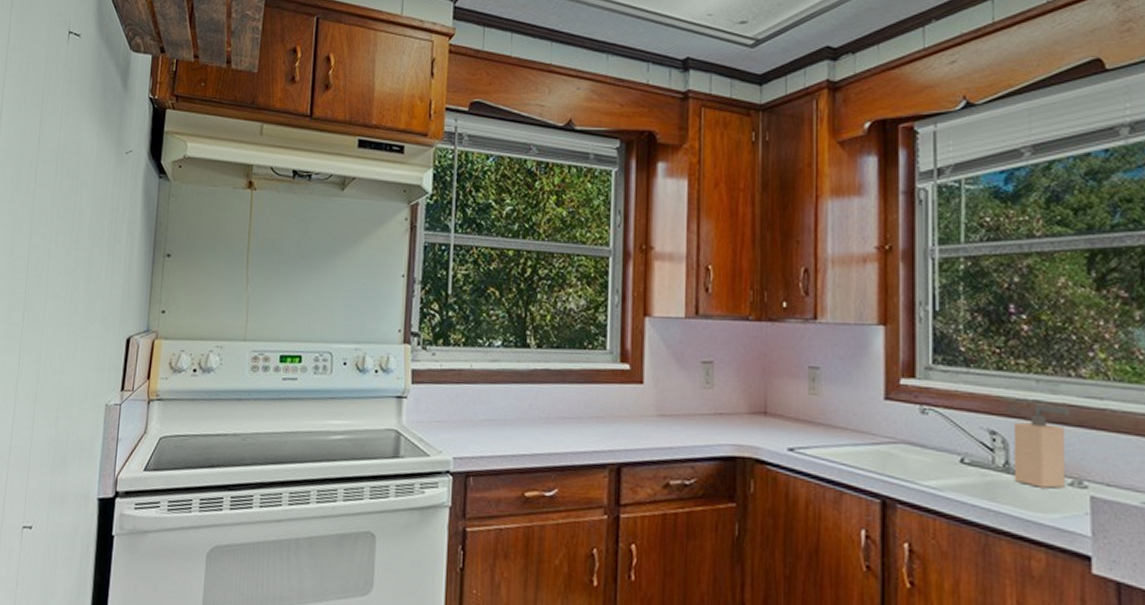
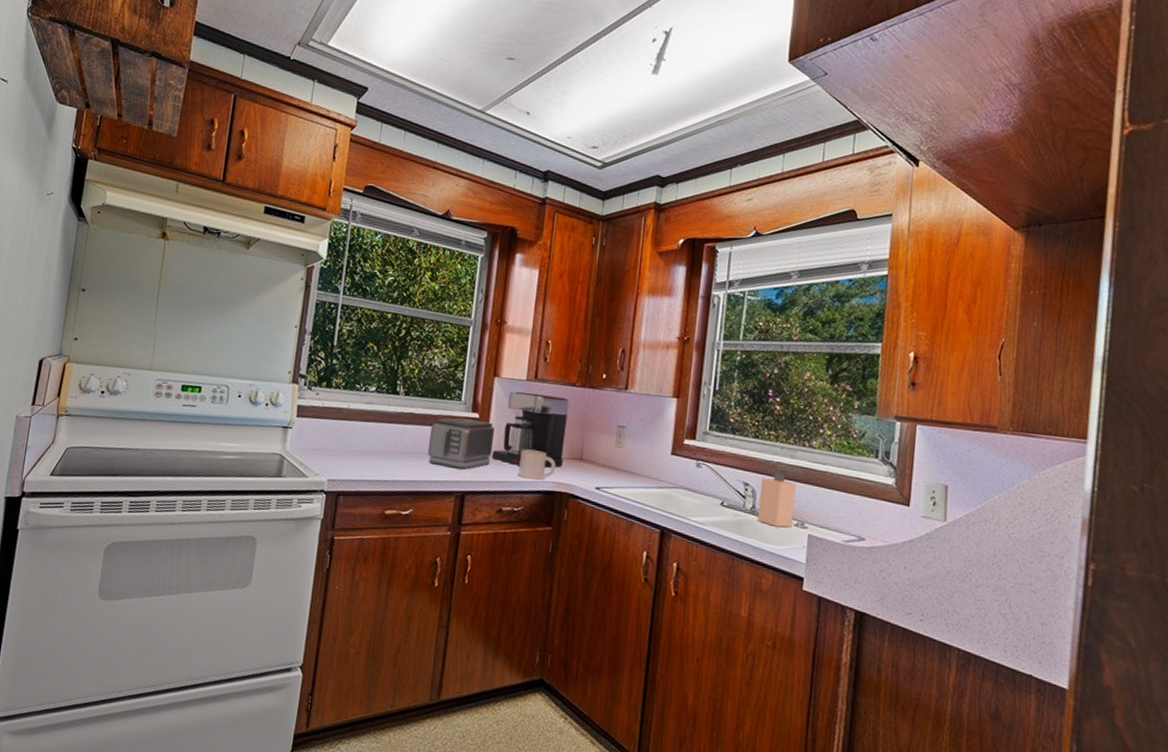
toaster: none [570,371,650,437] -> present [427,418,495,470]
coffee maker: none [651,333,743,427] -> present [492,391,569,468]
mug: none [686,404,734,443] -> present [518,449,557,480]

